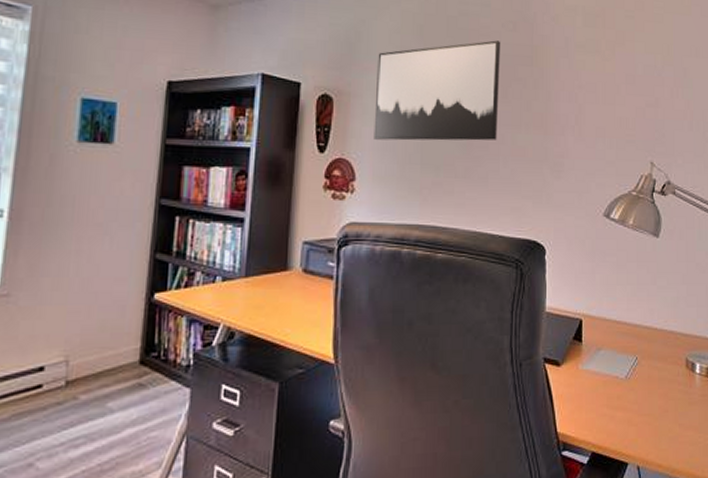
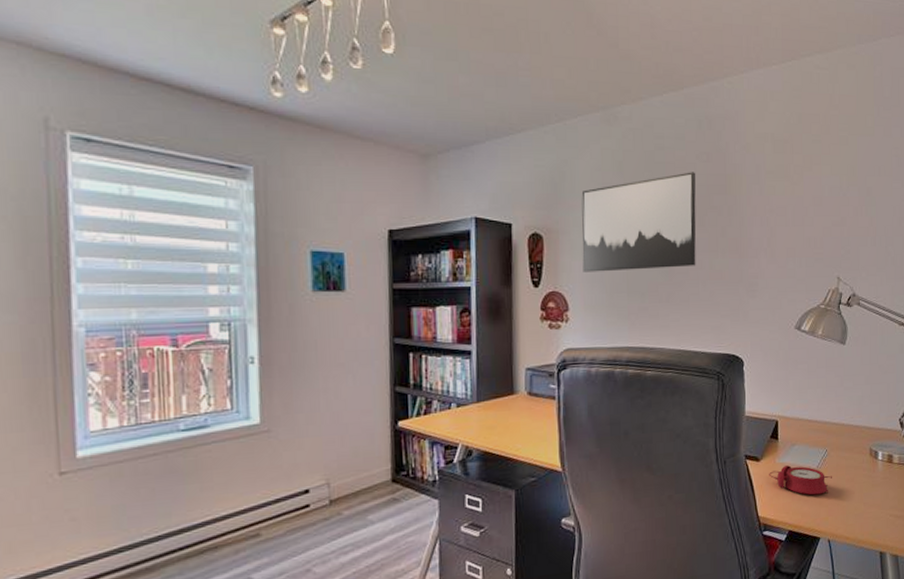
alarm clock: none [570,373,643,411] -> present [769,465,832,495]

